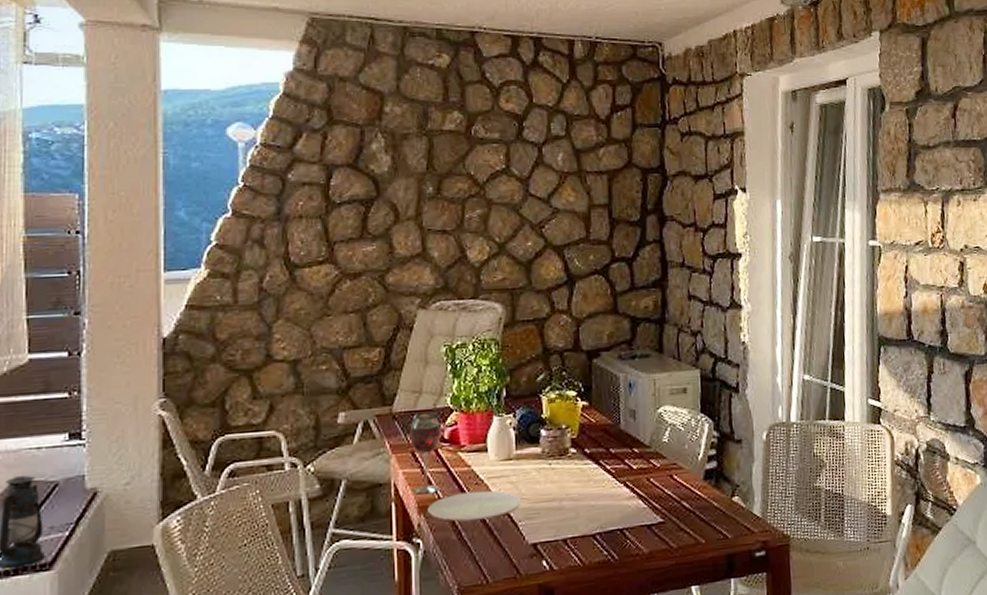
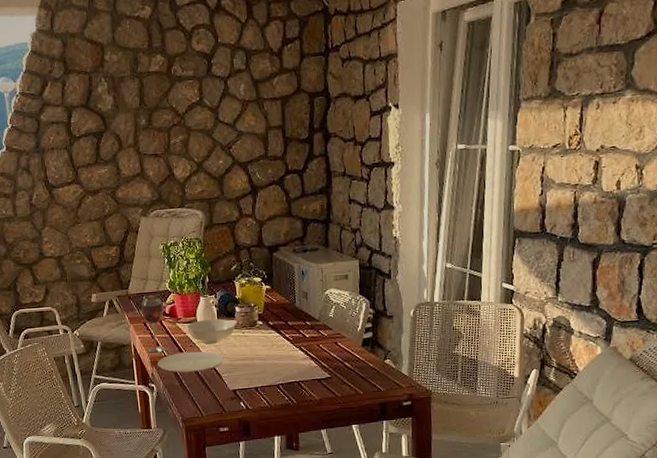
bowl: none [473,445,540,481] -> present [187,319,236,344]

